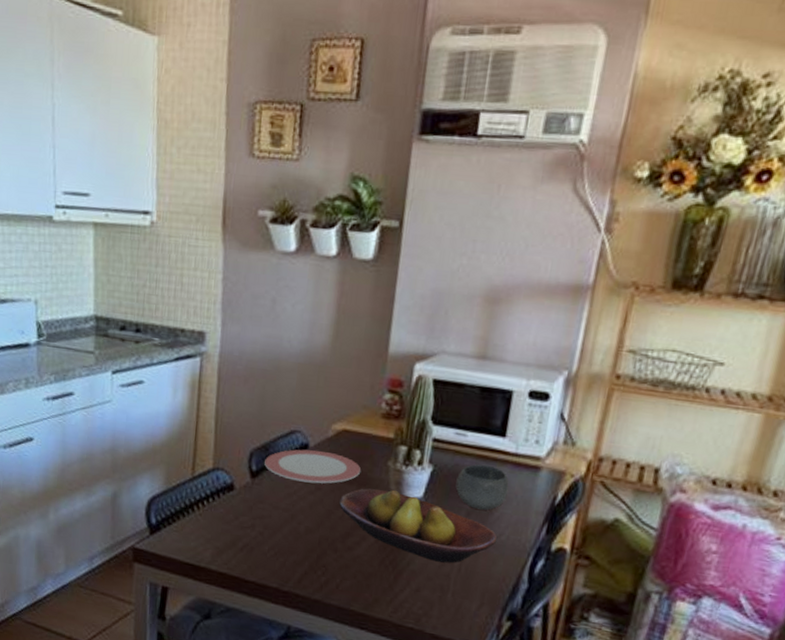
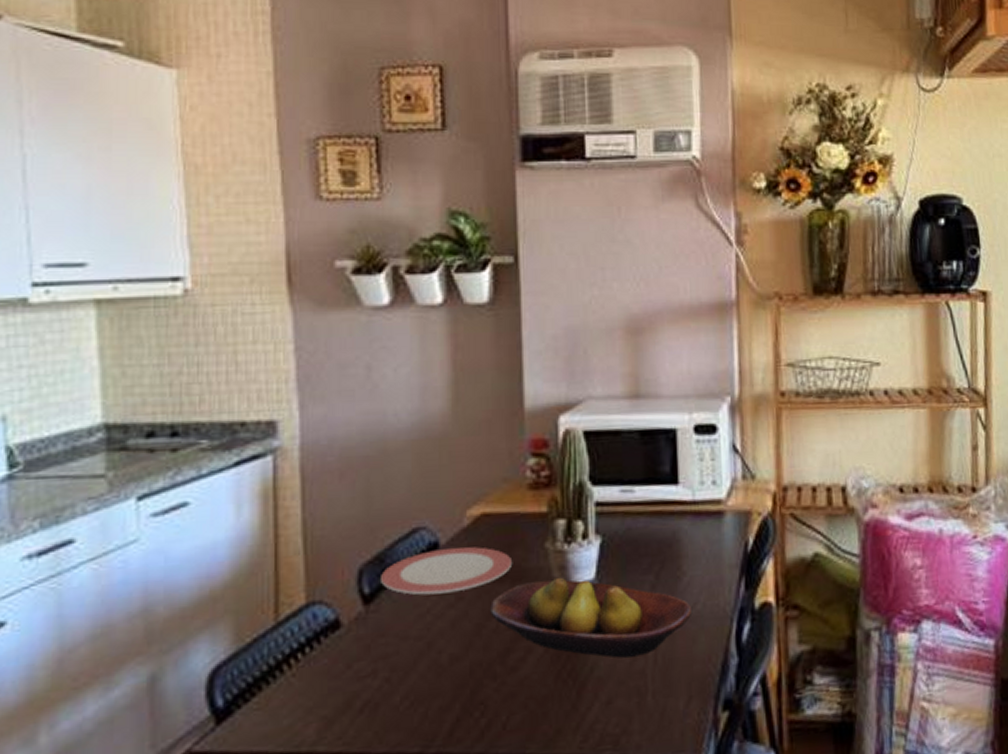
bowl: present [455,464,509,510] -> none [632,521,693,579]

